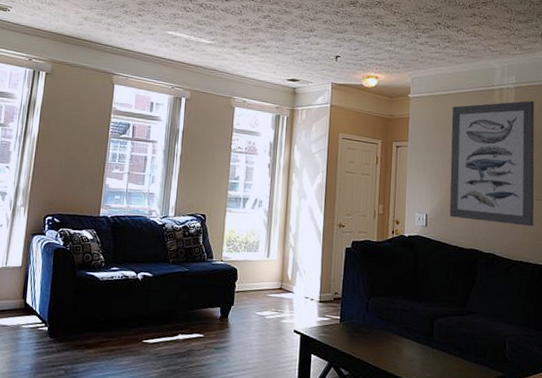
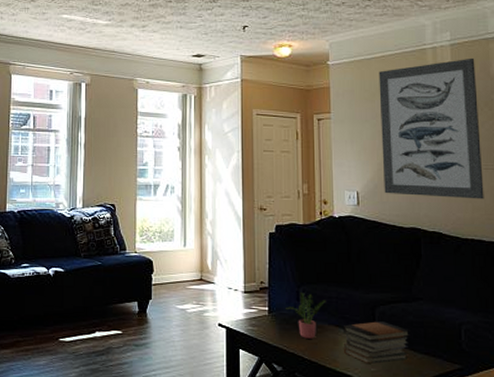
potted plant: none [355,304,392,346] -> present [284,293,326,339]
book stack: none [403,332,463,370] -> present [342,321,411,364]

